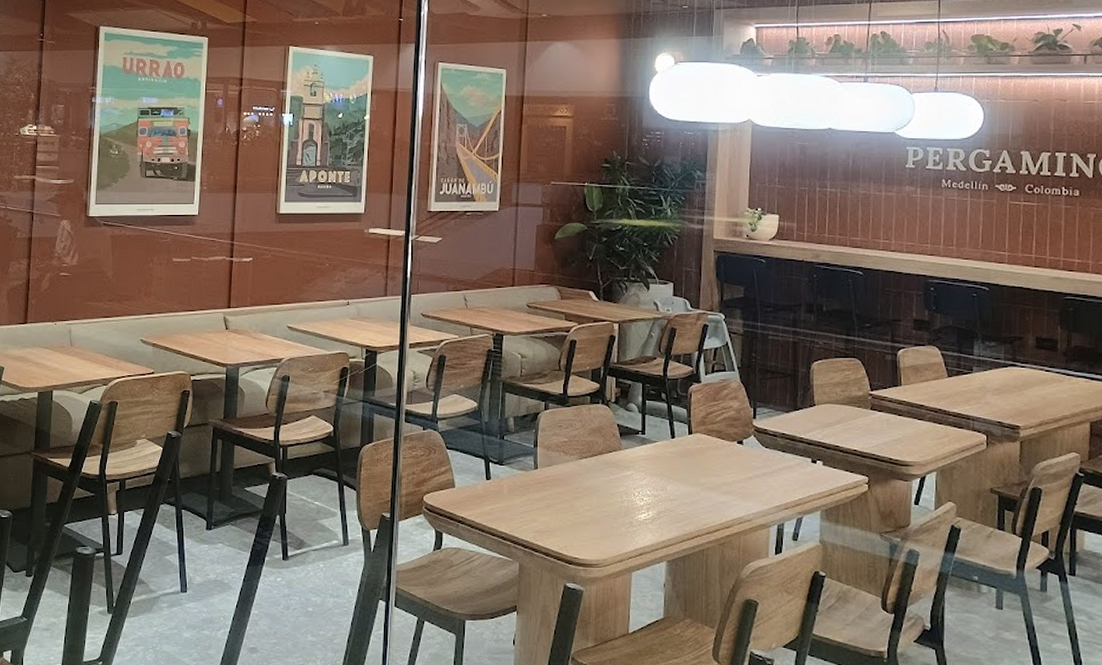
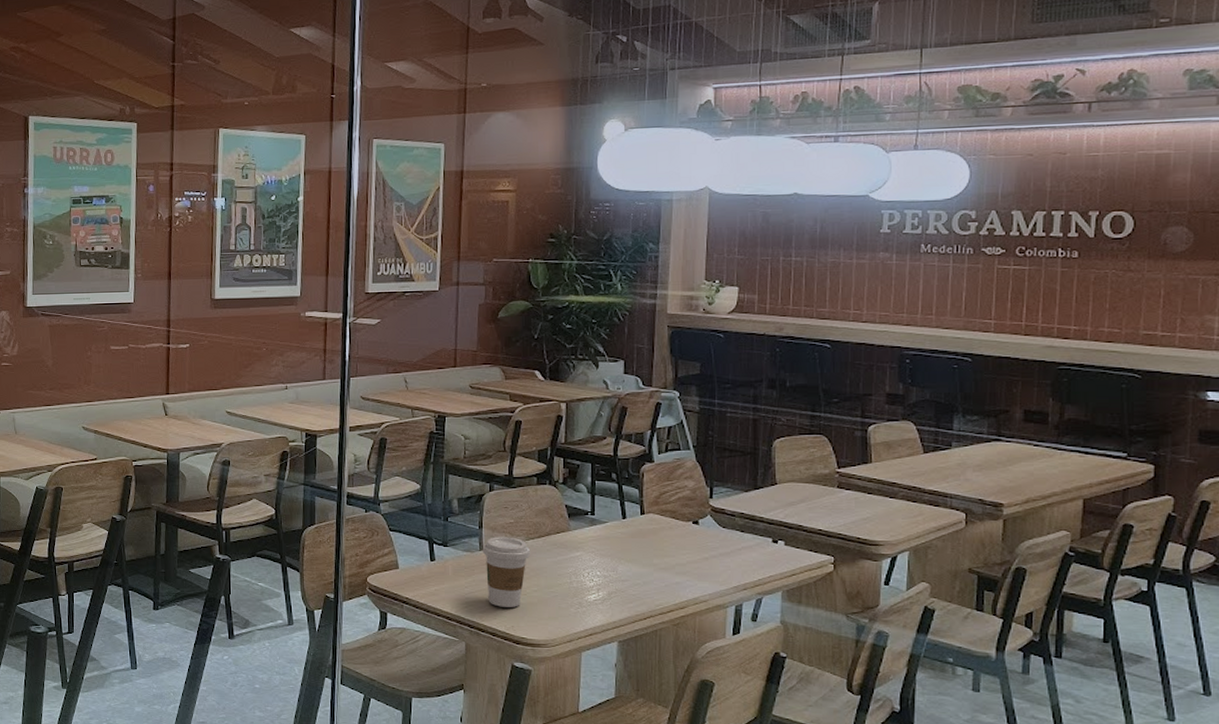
coffee cup: none [537,455,584,527] -> present [482,537,531,607]

